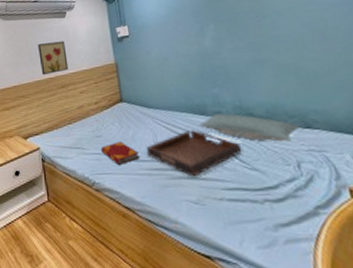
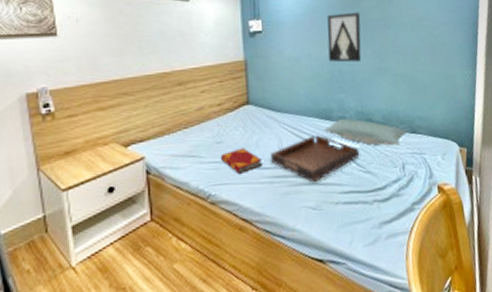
wall art: present [38,40,69,75] -> none [151,29,189,68]
wall art: none [192,6,234,58] -> present [327,12,362,62]

